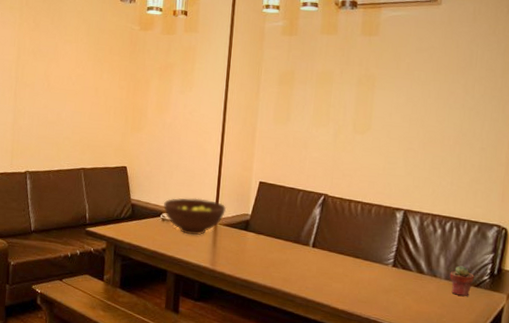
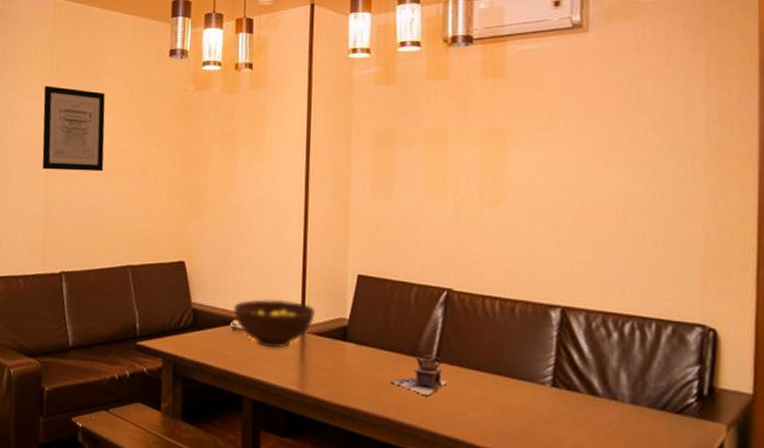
wall art: none [12,18,66,92] -> present [42,86,105,172]
teapot: none [278,241,319,273] -> present [390,353,446,396]
potted succulent: present [449,265,474,296] -> none [636,383,674,428]

